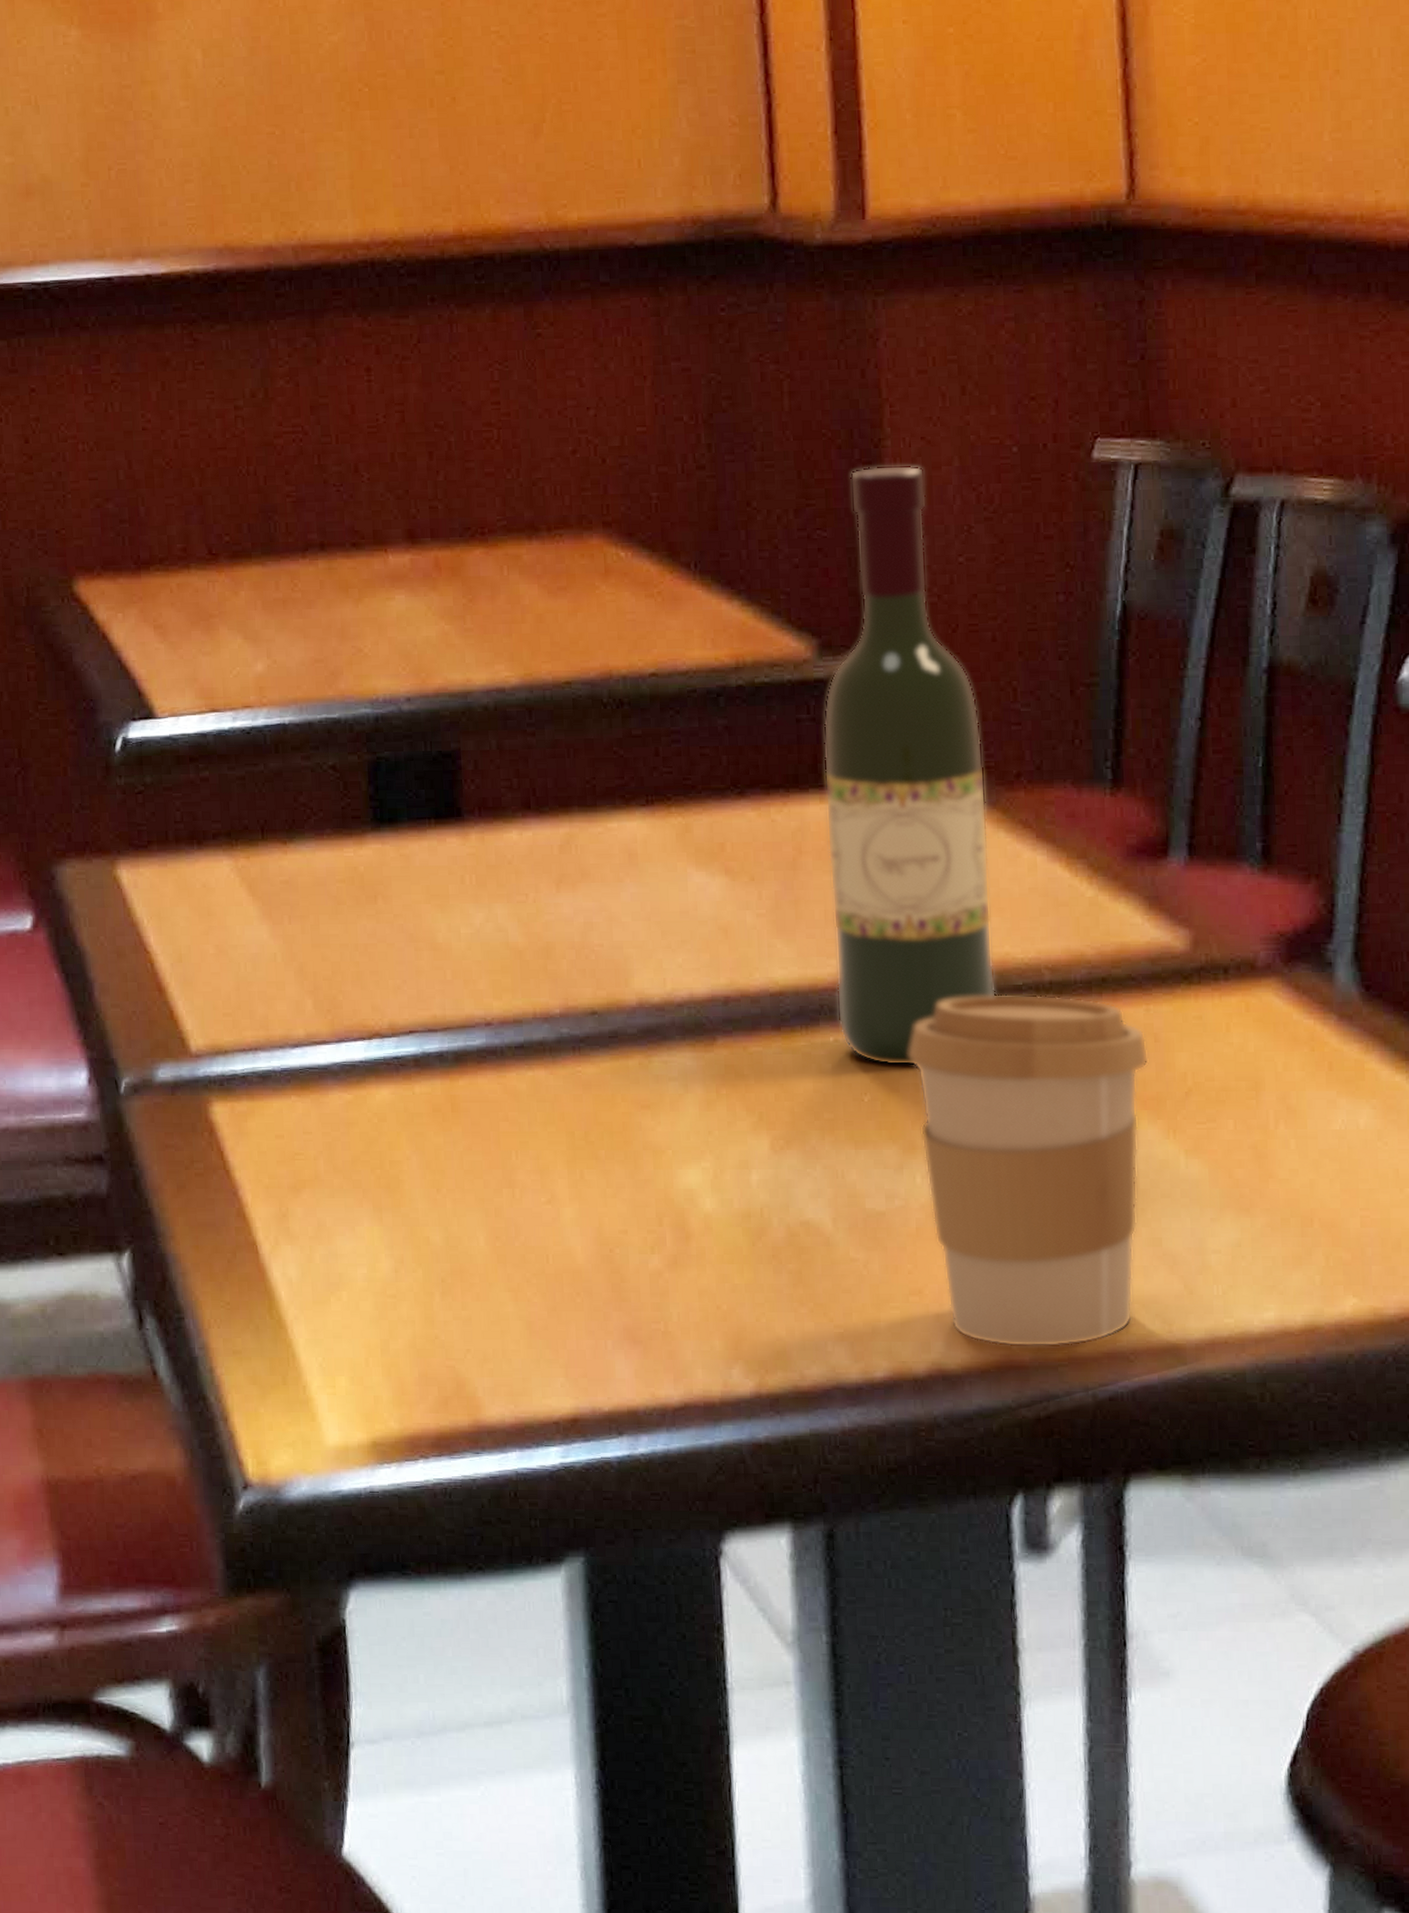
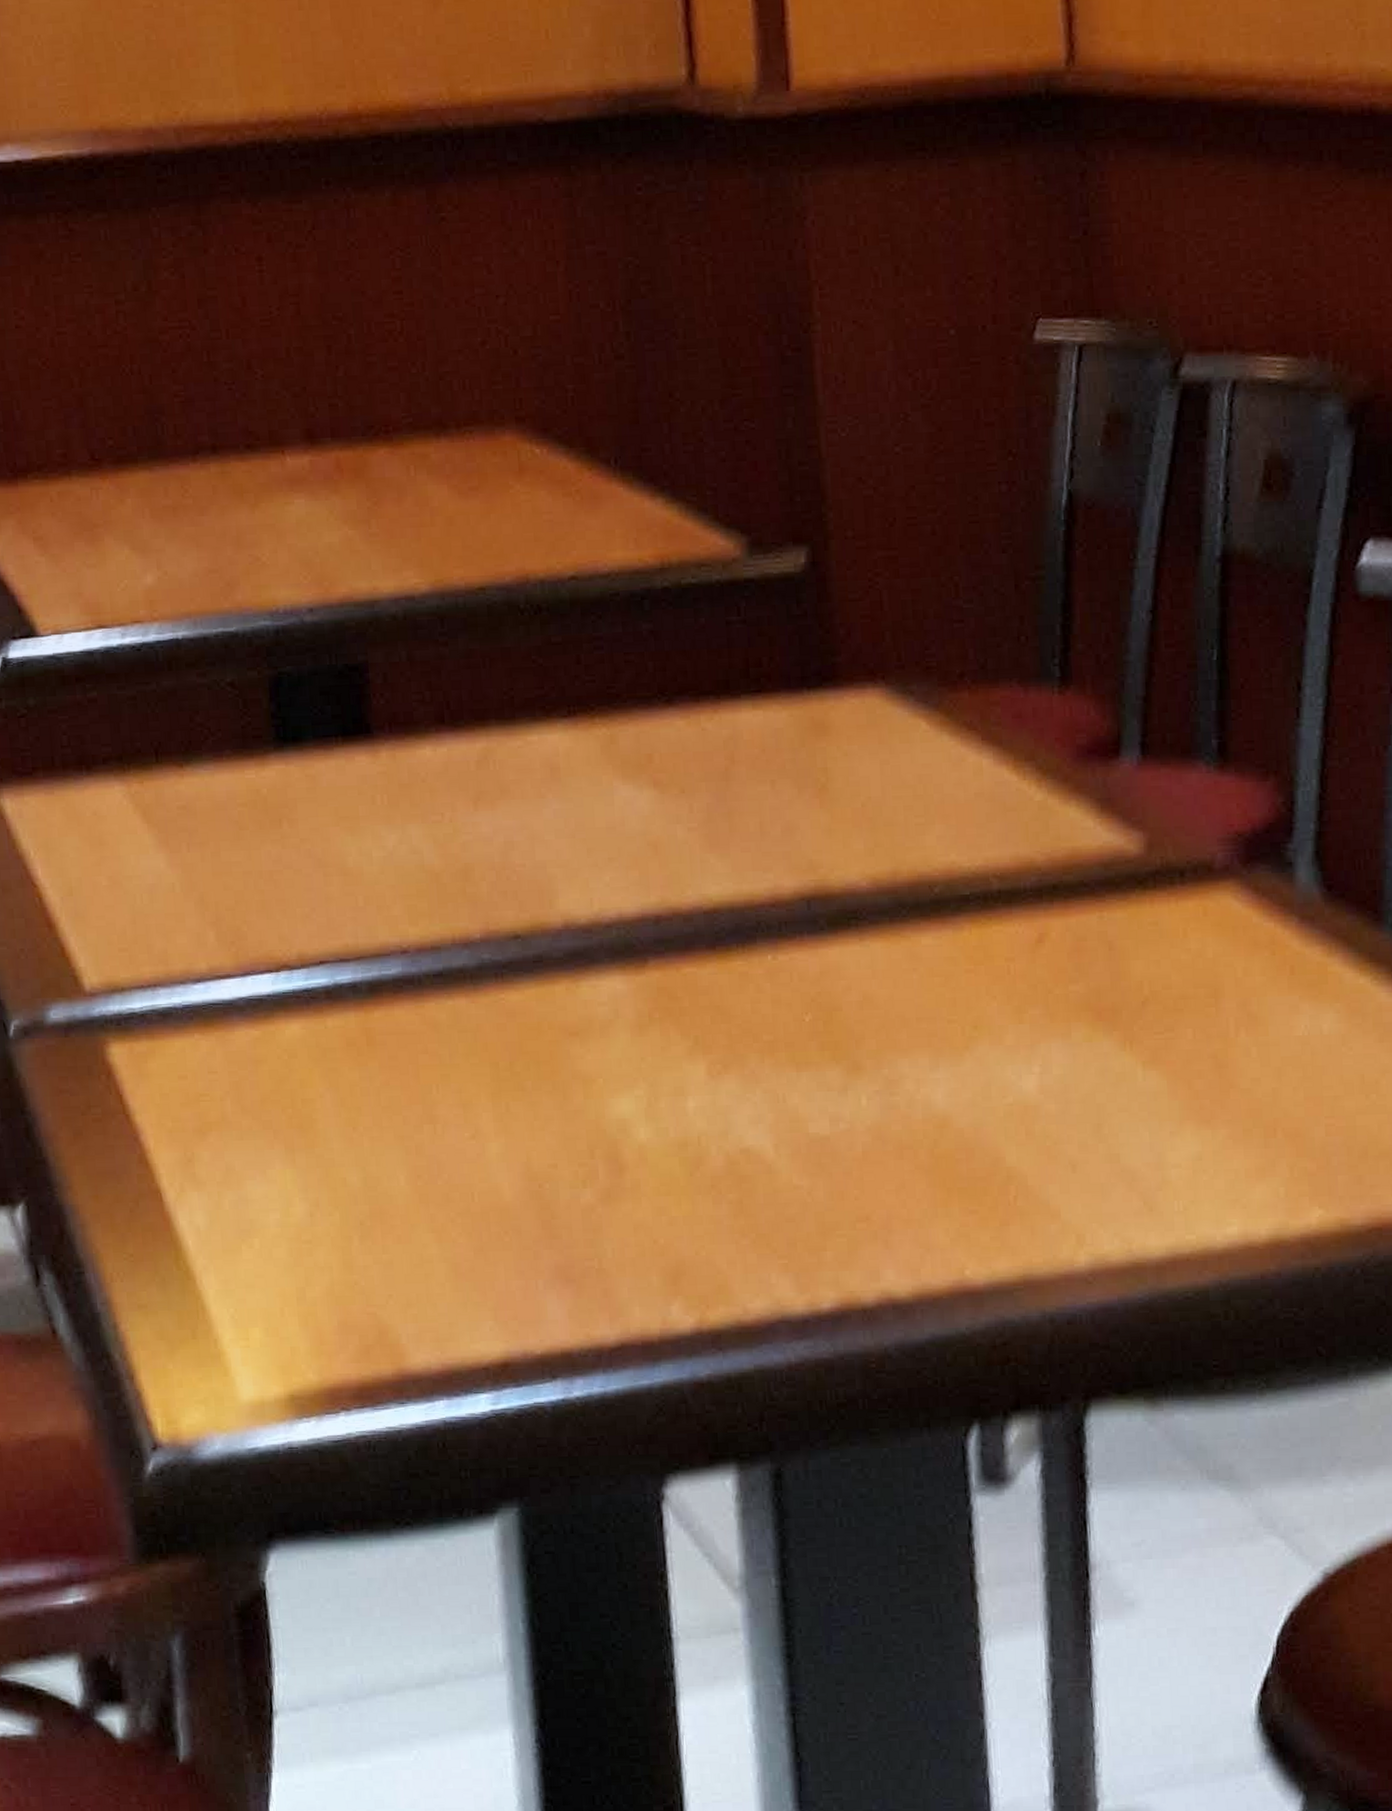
wine bottle: present [823,465,997,1066] -> none [755,350,943,984]
coffee cup: present [908,993,1149,1348] -> none [850,904,1103,1273]

